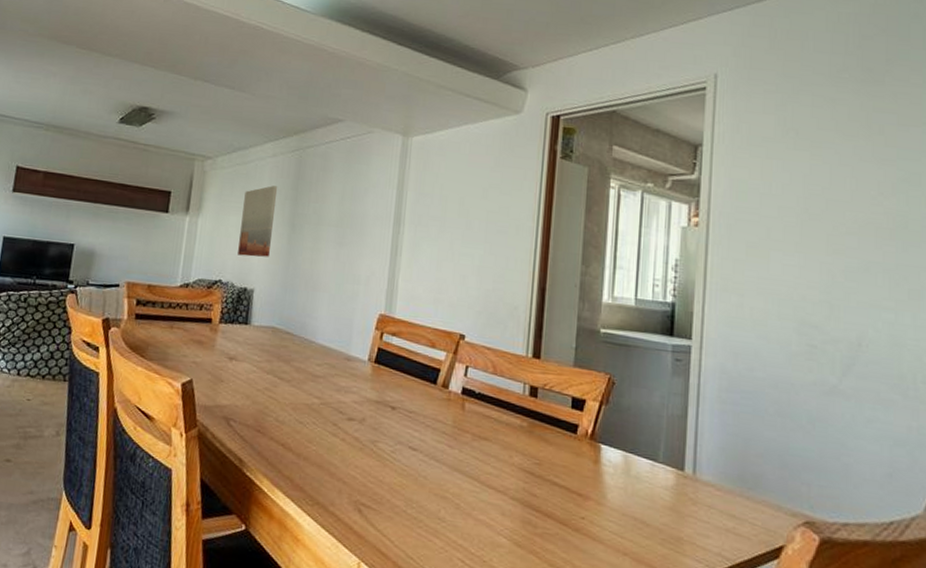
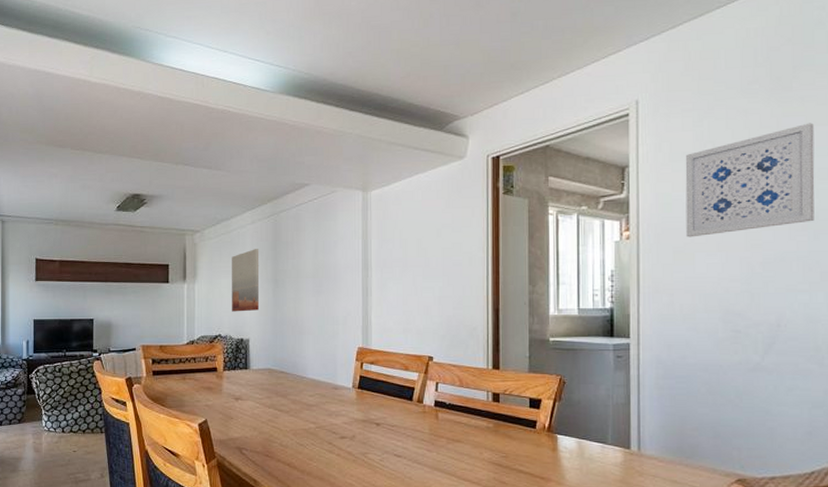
wall art: none [762,122,906,233] -> present [685,123,815,238]

